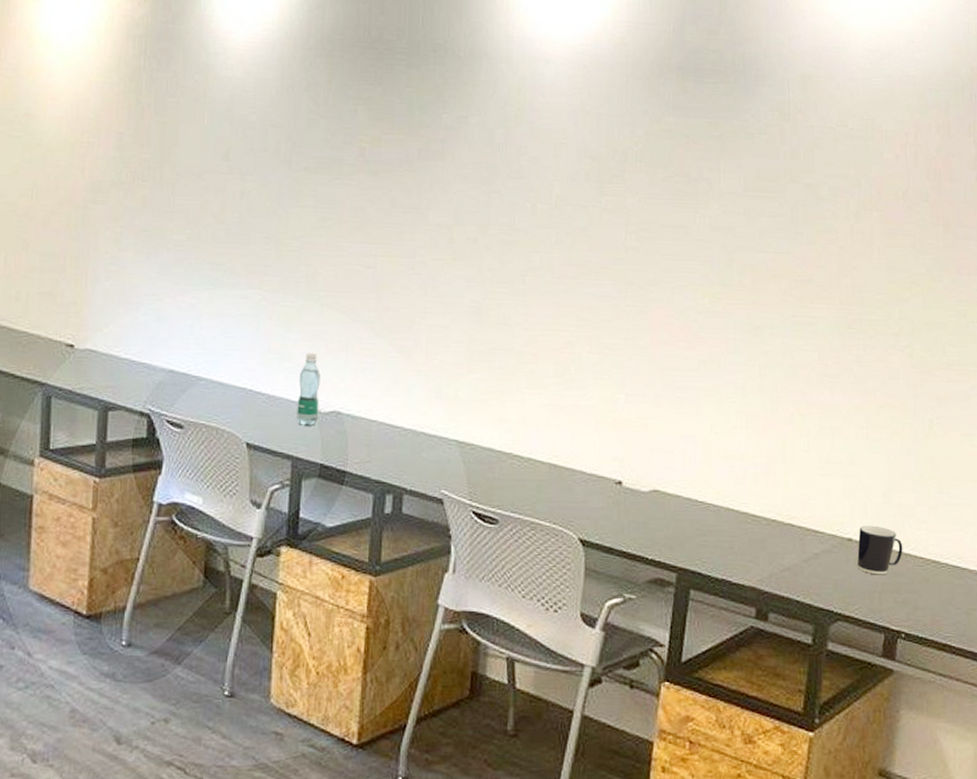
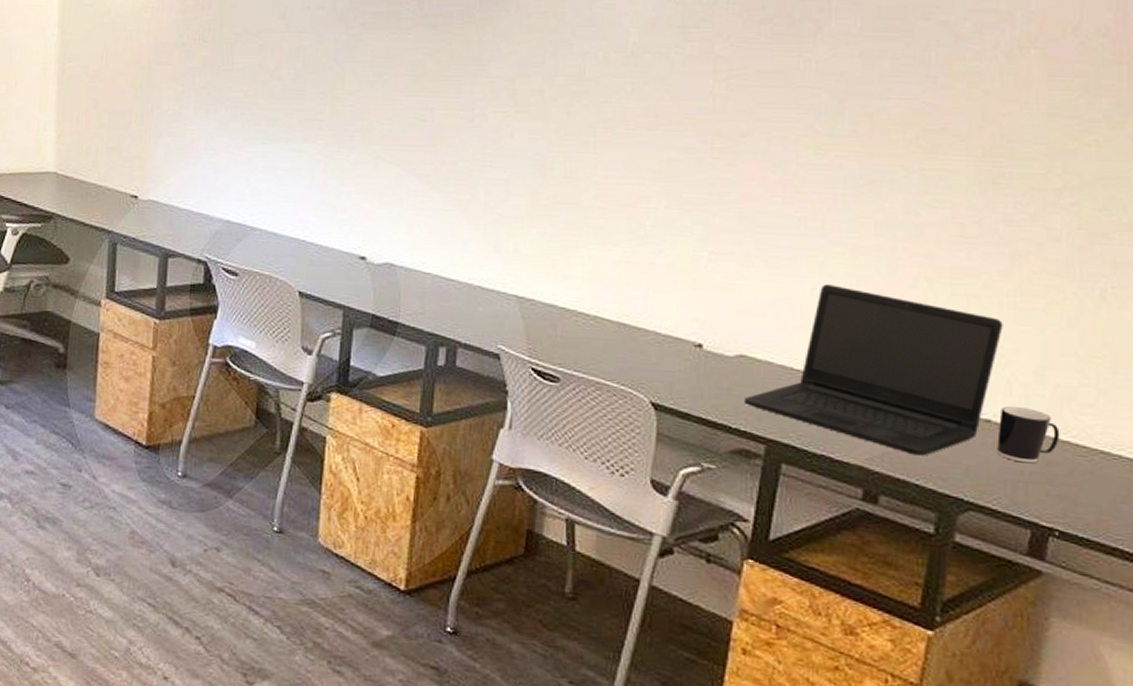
bottle: present [297,352,320,426] -> none [349,204,374,277]
laptop: none [657,422,859,574] -> present [743,284,1003,456]

